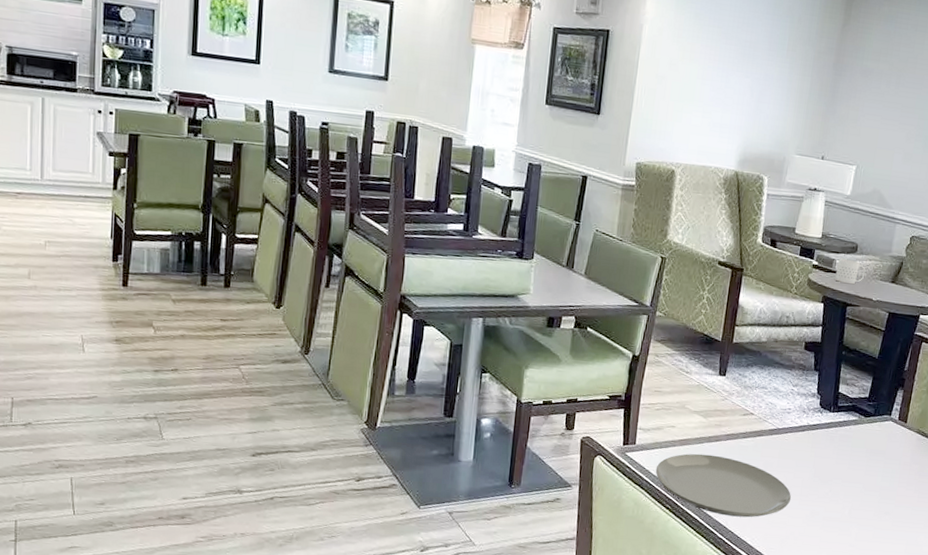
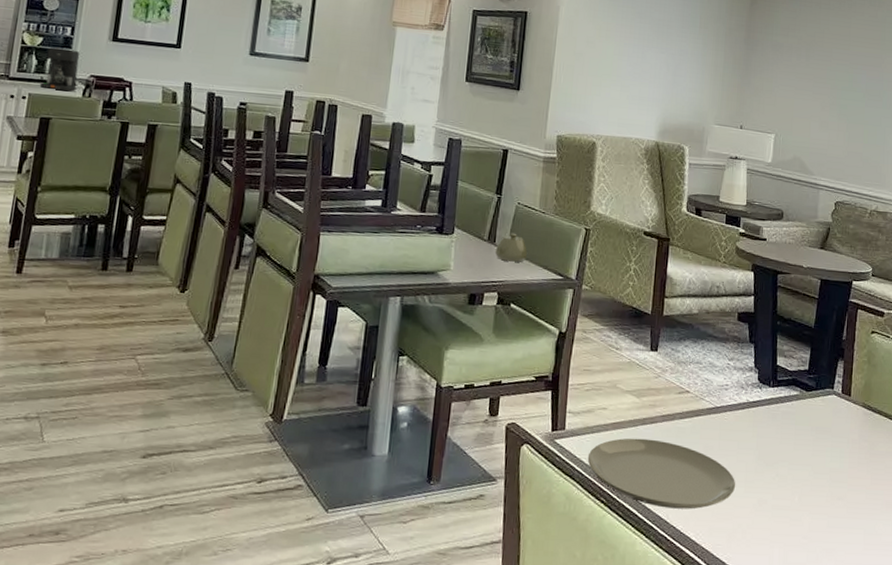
coffee maker: none [125,61,161,108] -> present [39,47,80,92]
sugar bowl: none [572,259,605,289] -> present [494,233,528,263]
mug: present [835,258,866,285] -> none [763,225,794,252]

